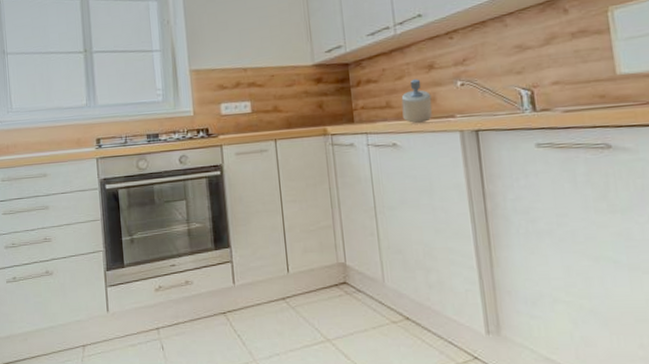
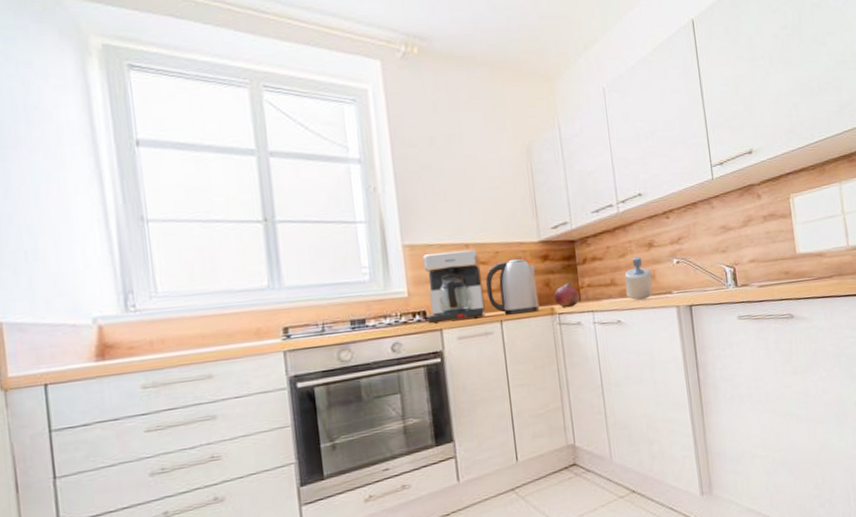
coffee maker: none [207,73,261,141] -> present [423,249,486,325]
kettle: none [262,81,313,135] -> present [486,258,540,316]
fruit: none [327,104,353,130] -> present [554,282,580,308]

